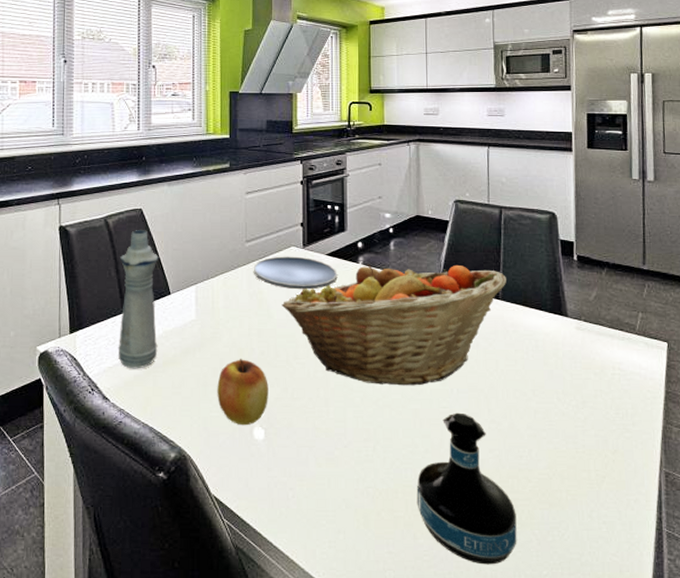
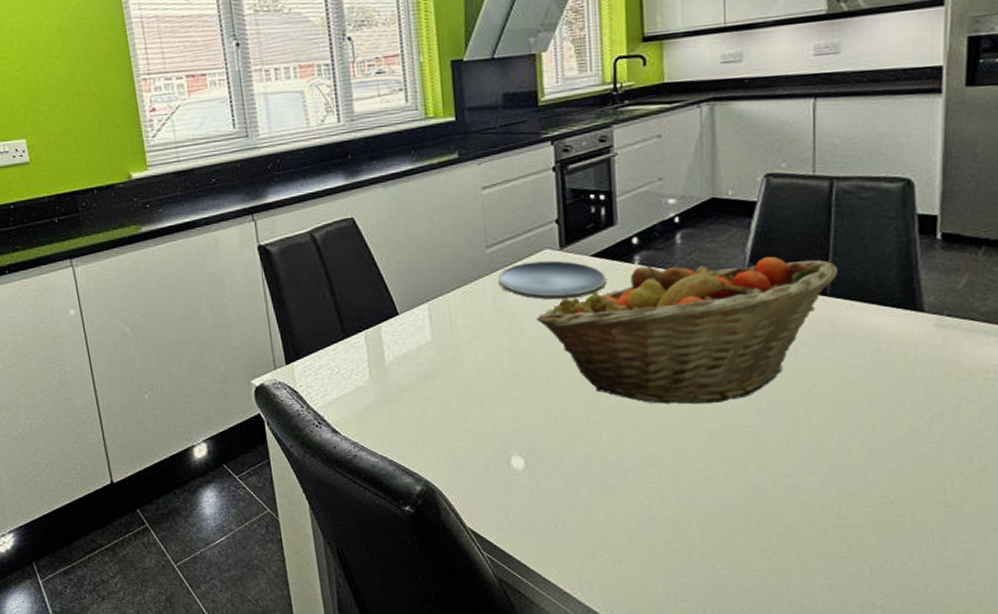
bottle: present [117,230,159,369] -> none [334,243,390,400]
apple: present [217,358,268,426] -> none [463,381,527,455]
tequila bottle: present [416,412,517,565] -> none [714,432,844,596]

